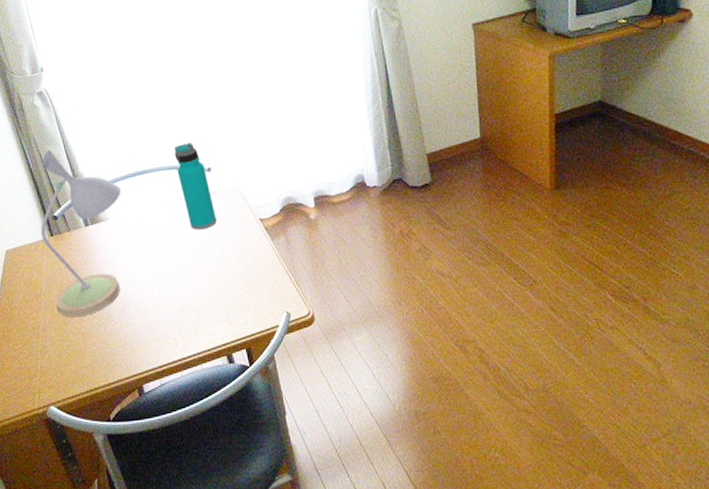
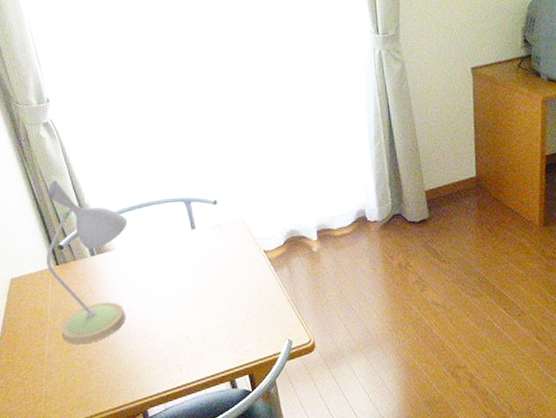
water bottle: present [174,142,217,230] -> none [181,175,222,261]

